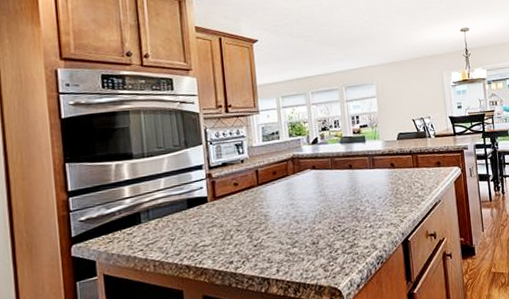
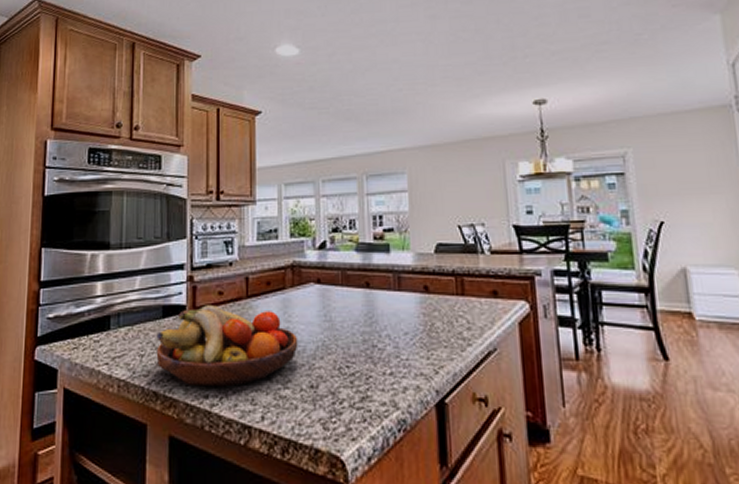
fruit bowl: none [184,193,302,257] -> present [156,305,298,387]

